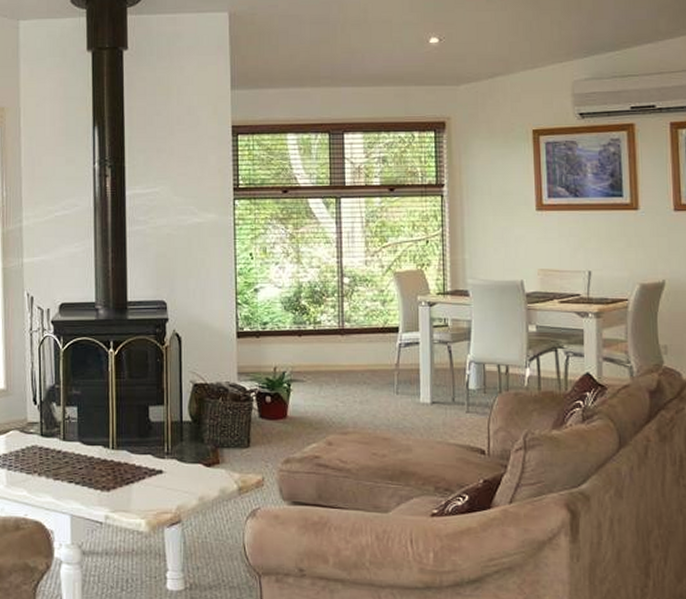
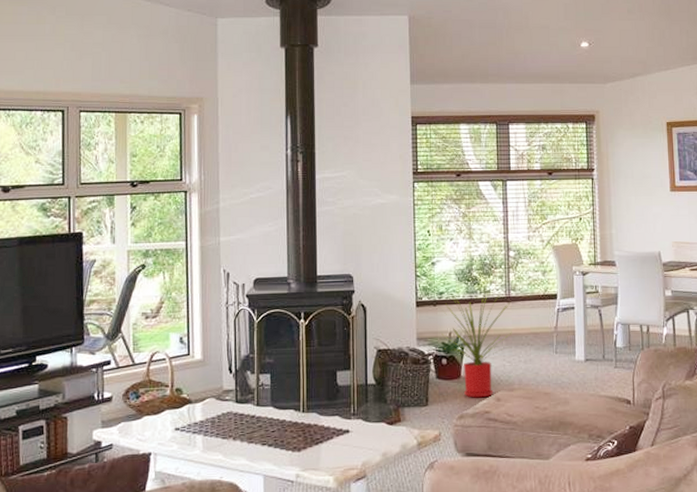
house plant: none [265,323,346,441] -> present [441,292,512,398]

